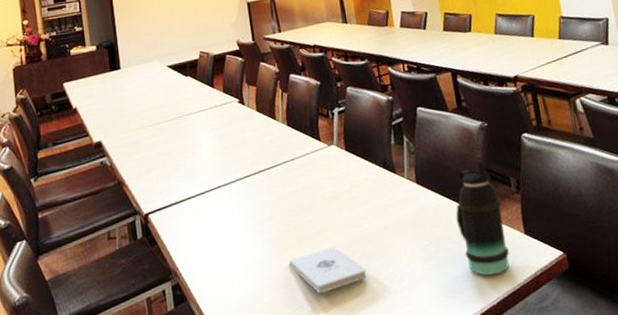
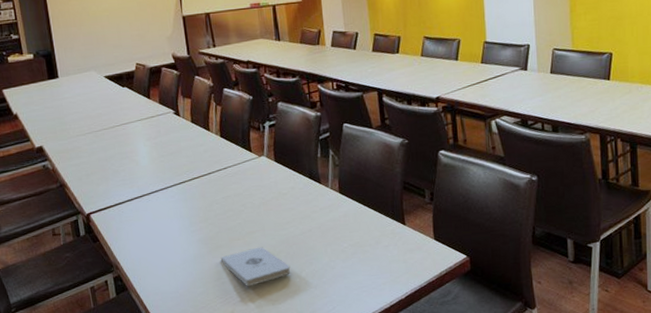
bottle: present [455,161,510,276] -> none [373,174,419,274]

